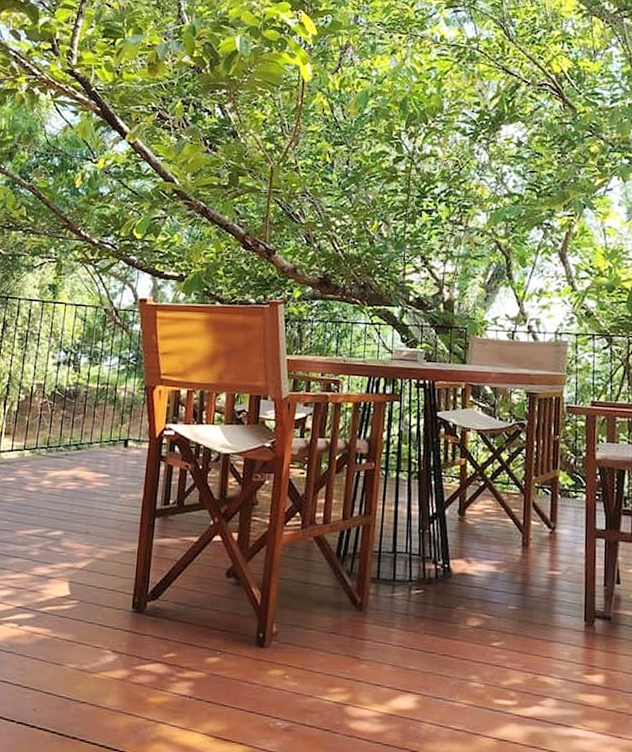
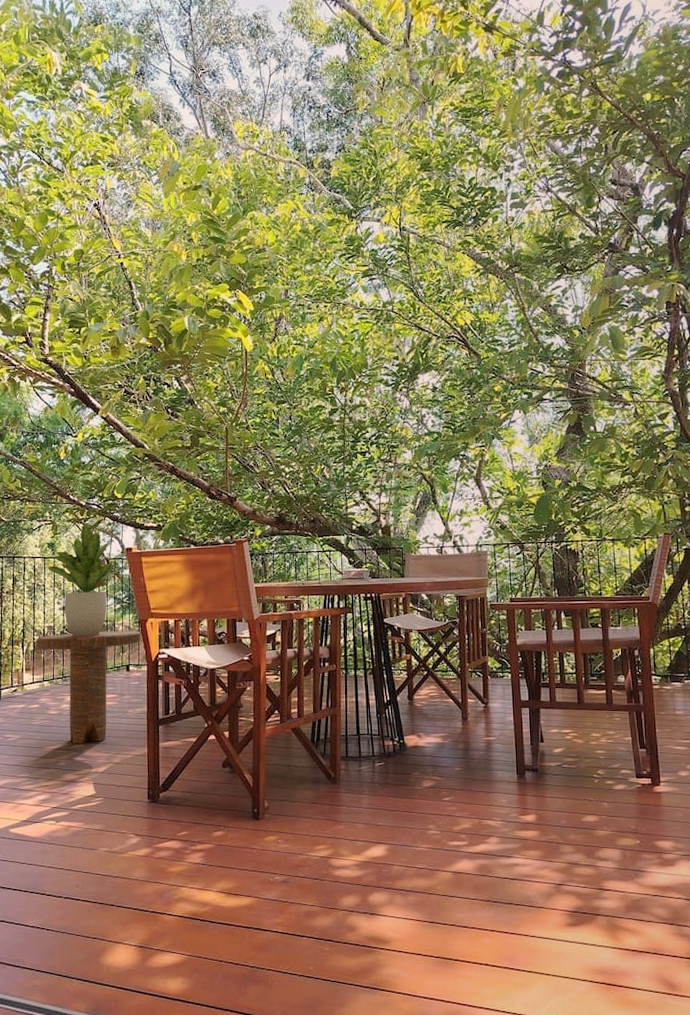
side table: none [20,394,146,531] -> present [36,630,141,744]
potted plant: none [45,265,129,401] -> present [47,523,119,637]

